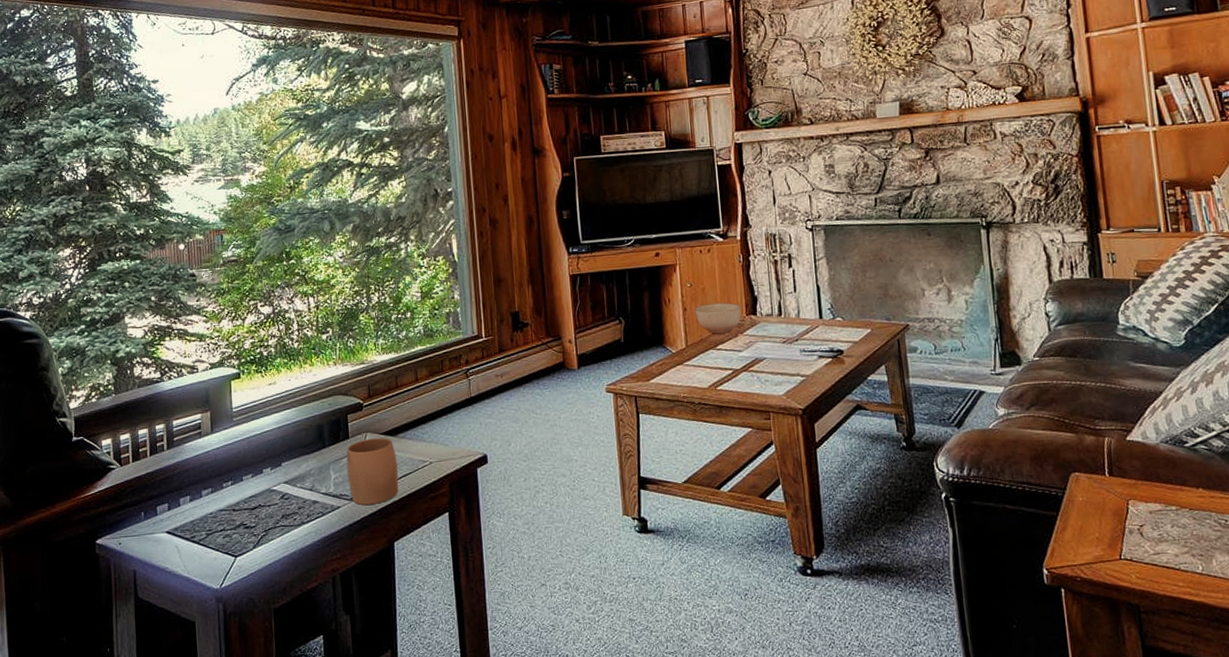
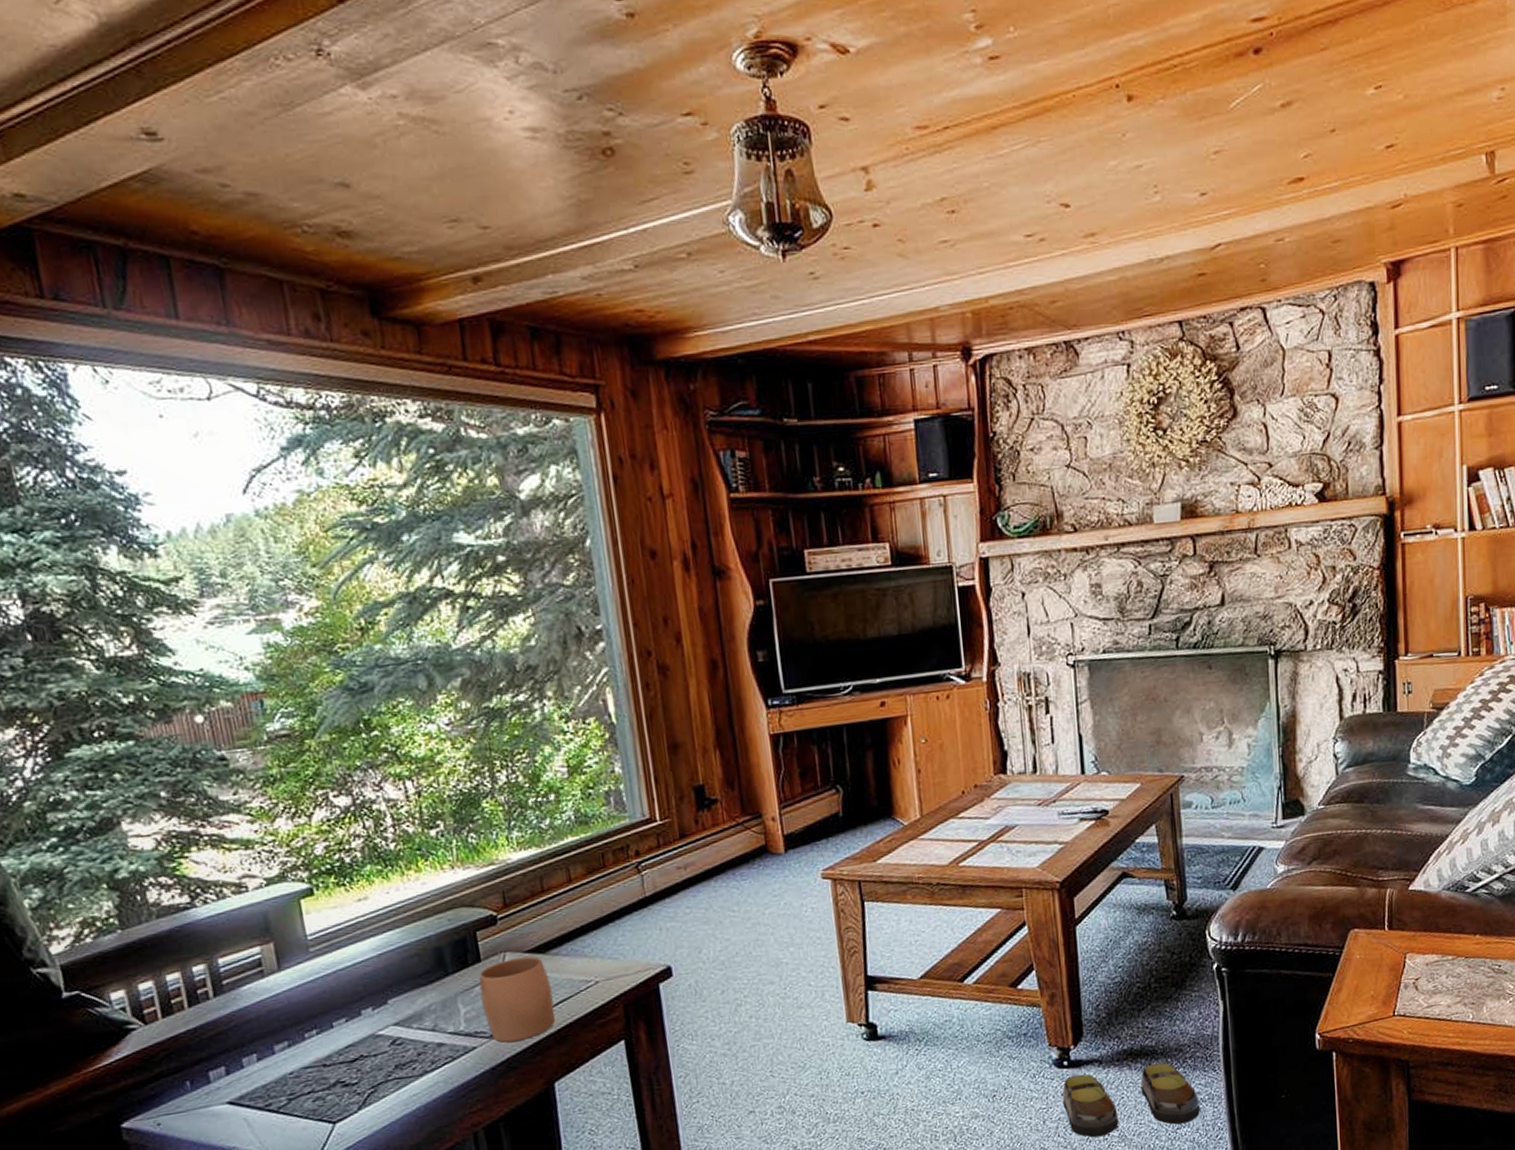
bowl: present [694,303,742,334] -> none [930,760,989,800]
slippers: none [806,581,935,644] -> present [1062,1063,1200,1137]

